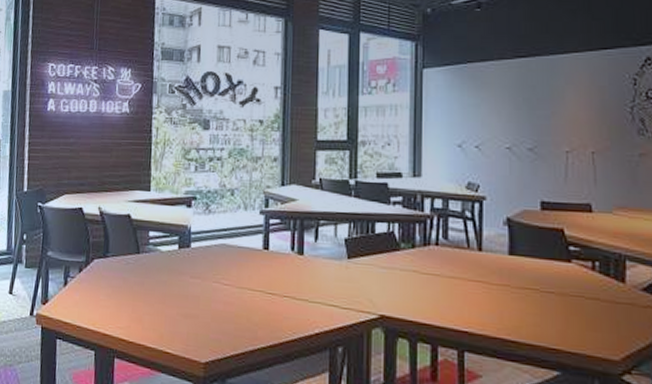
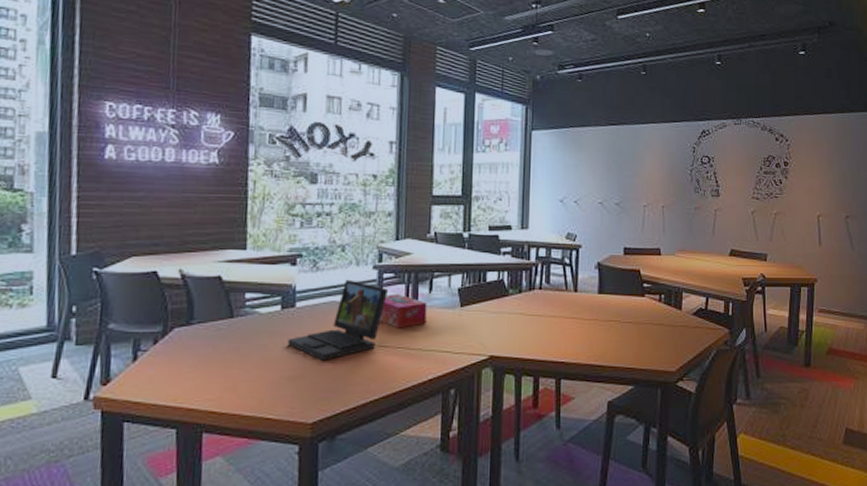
laptop: none [184,223,275,302] -> present [287,279,389,361]
tissue box: none [267,240,313,277] -> present [380,293,427,329]

